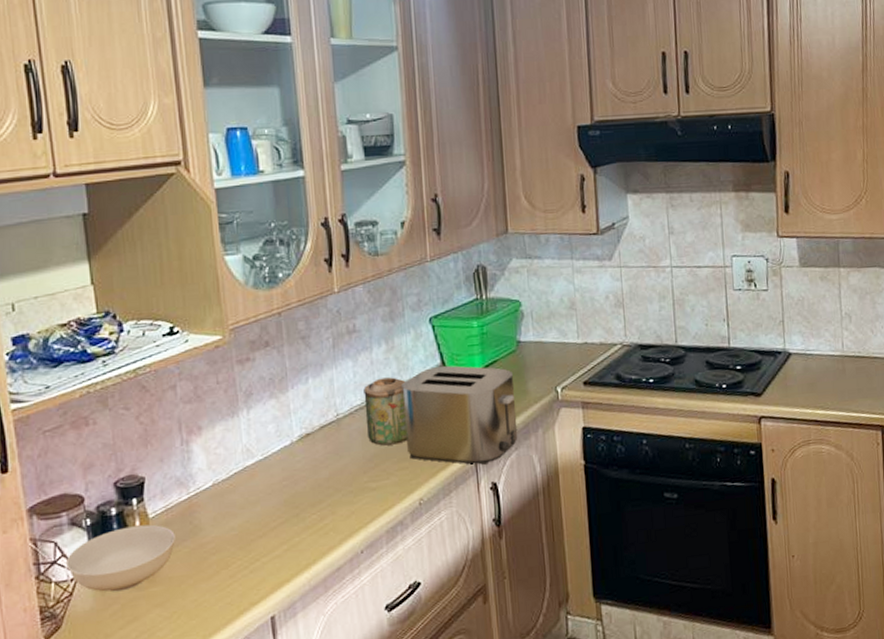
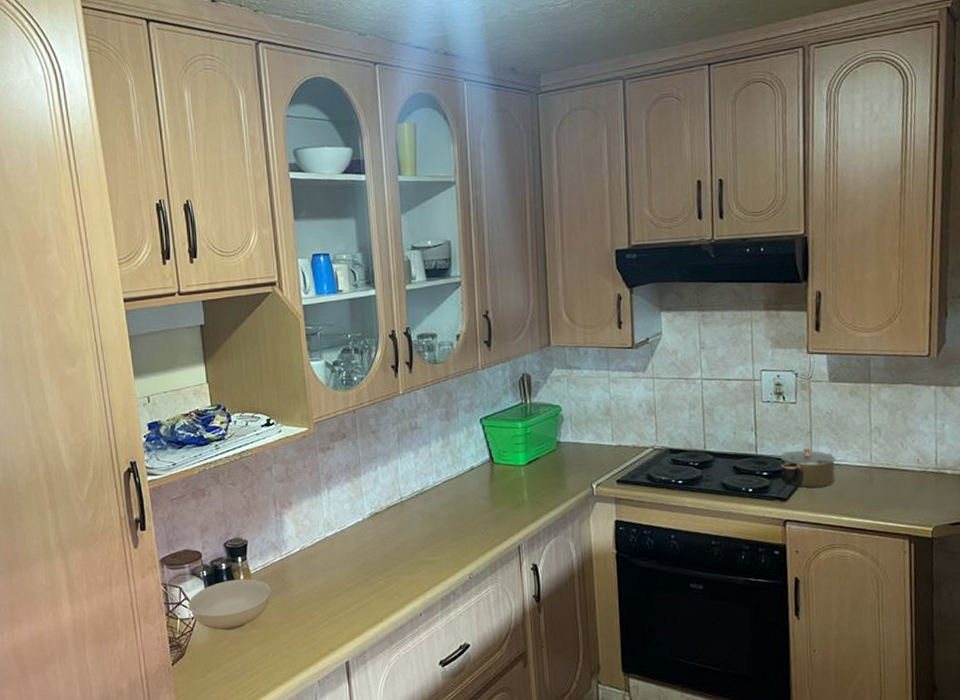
canister: present [363,377,408,446] -> none [423,468,461,526]
toaster: present [402,365,518,466] -> none [456,461,557,549]
cooking pot: none [753,337,809,381] -> present [780,447,835,488]

